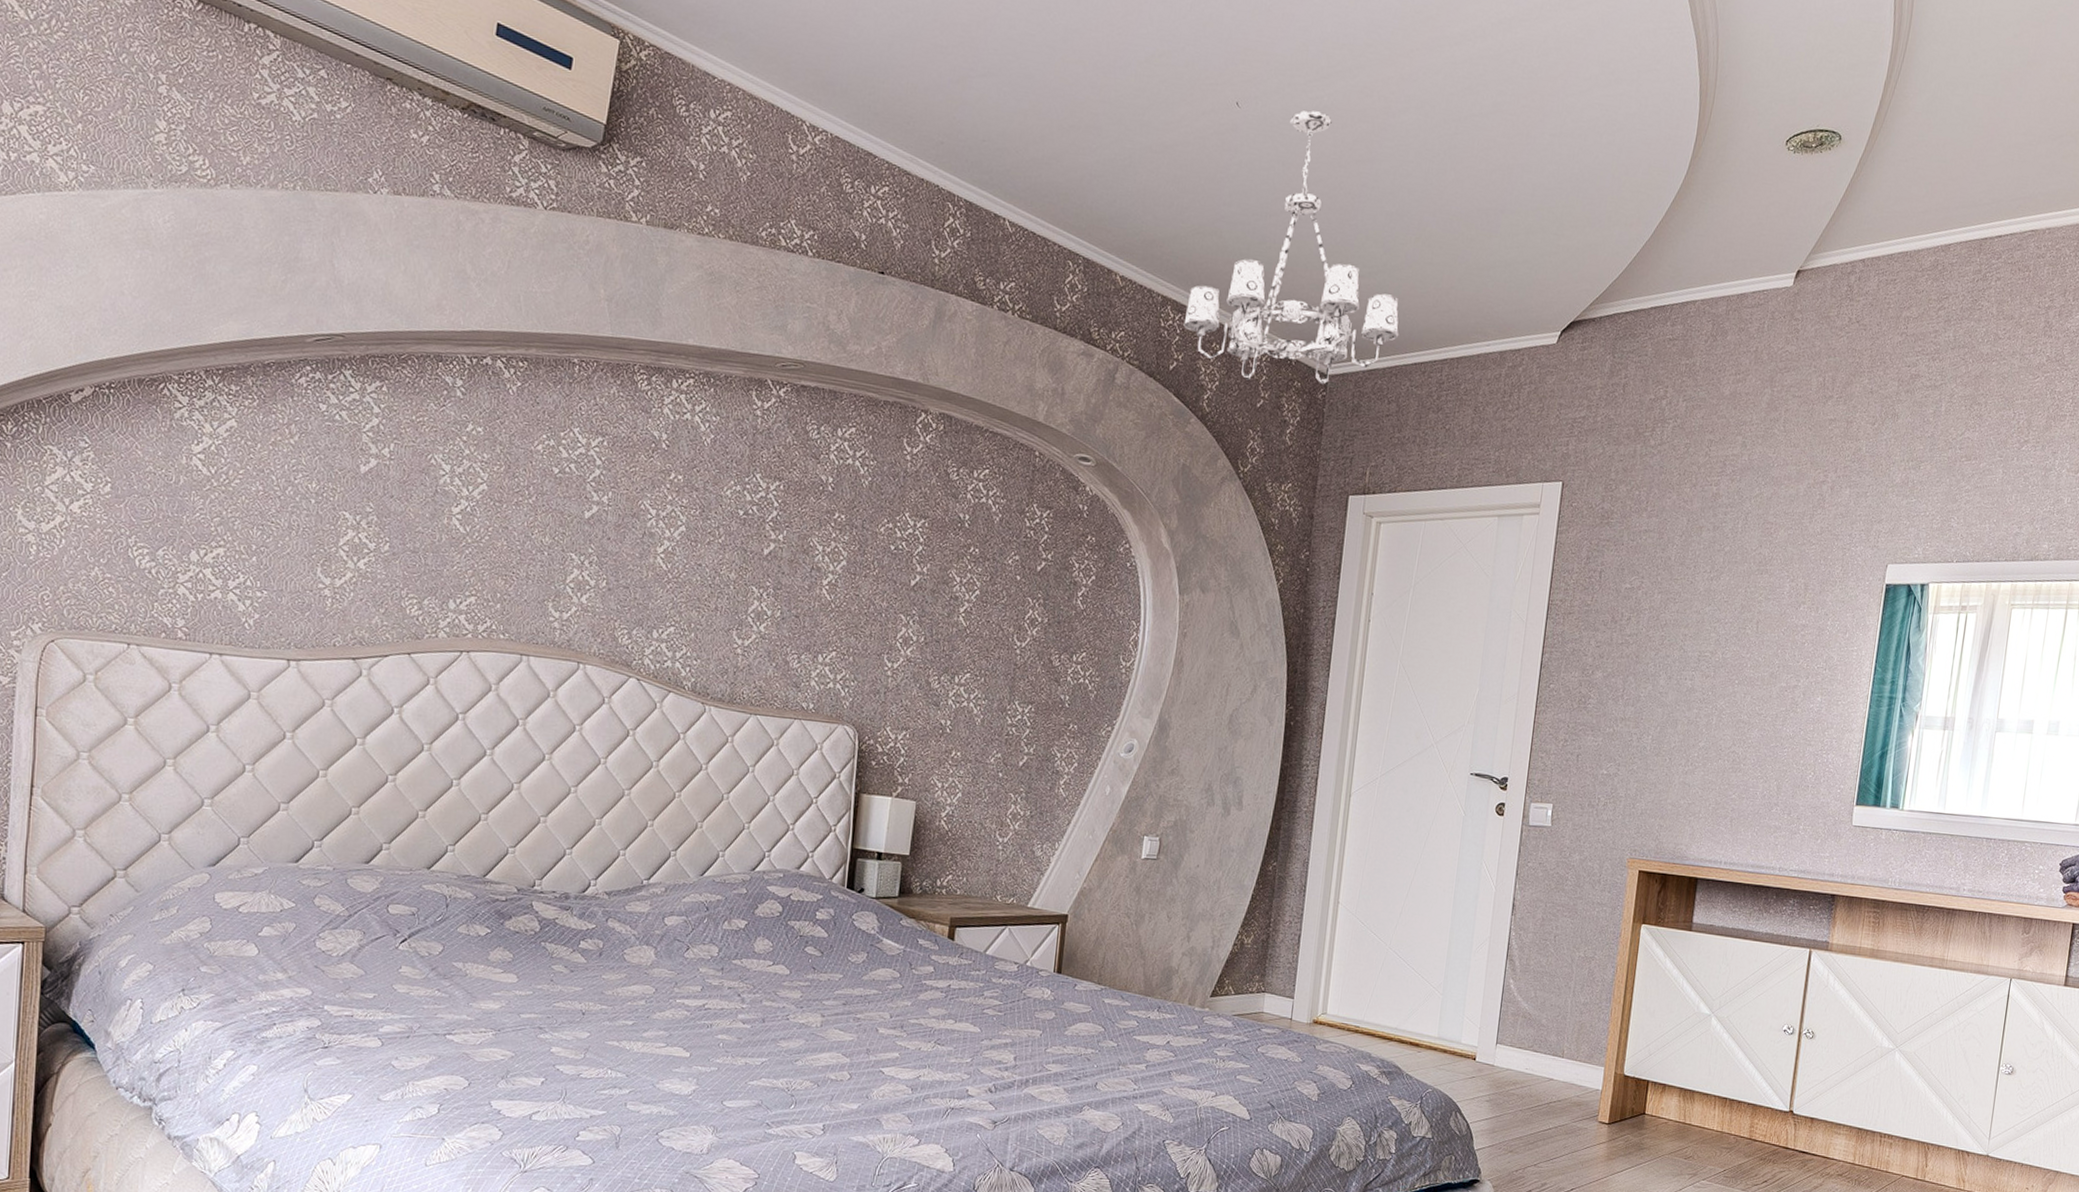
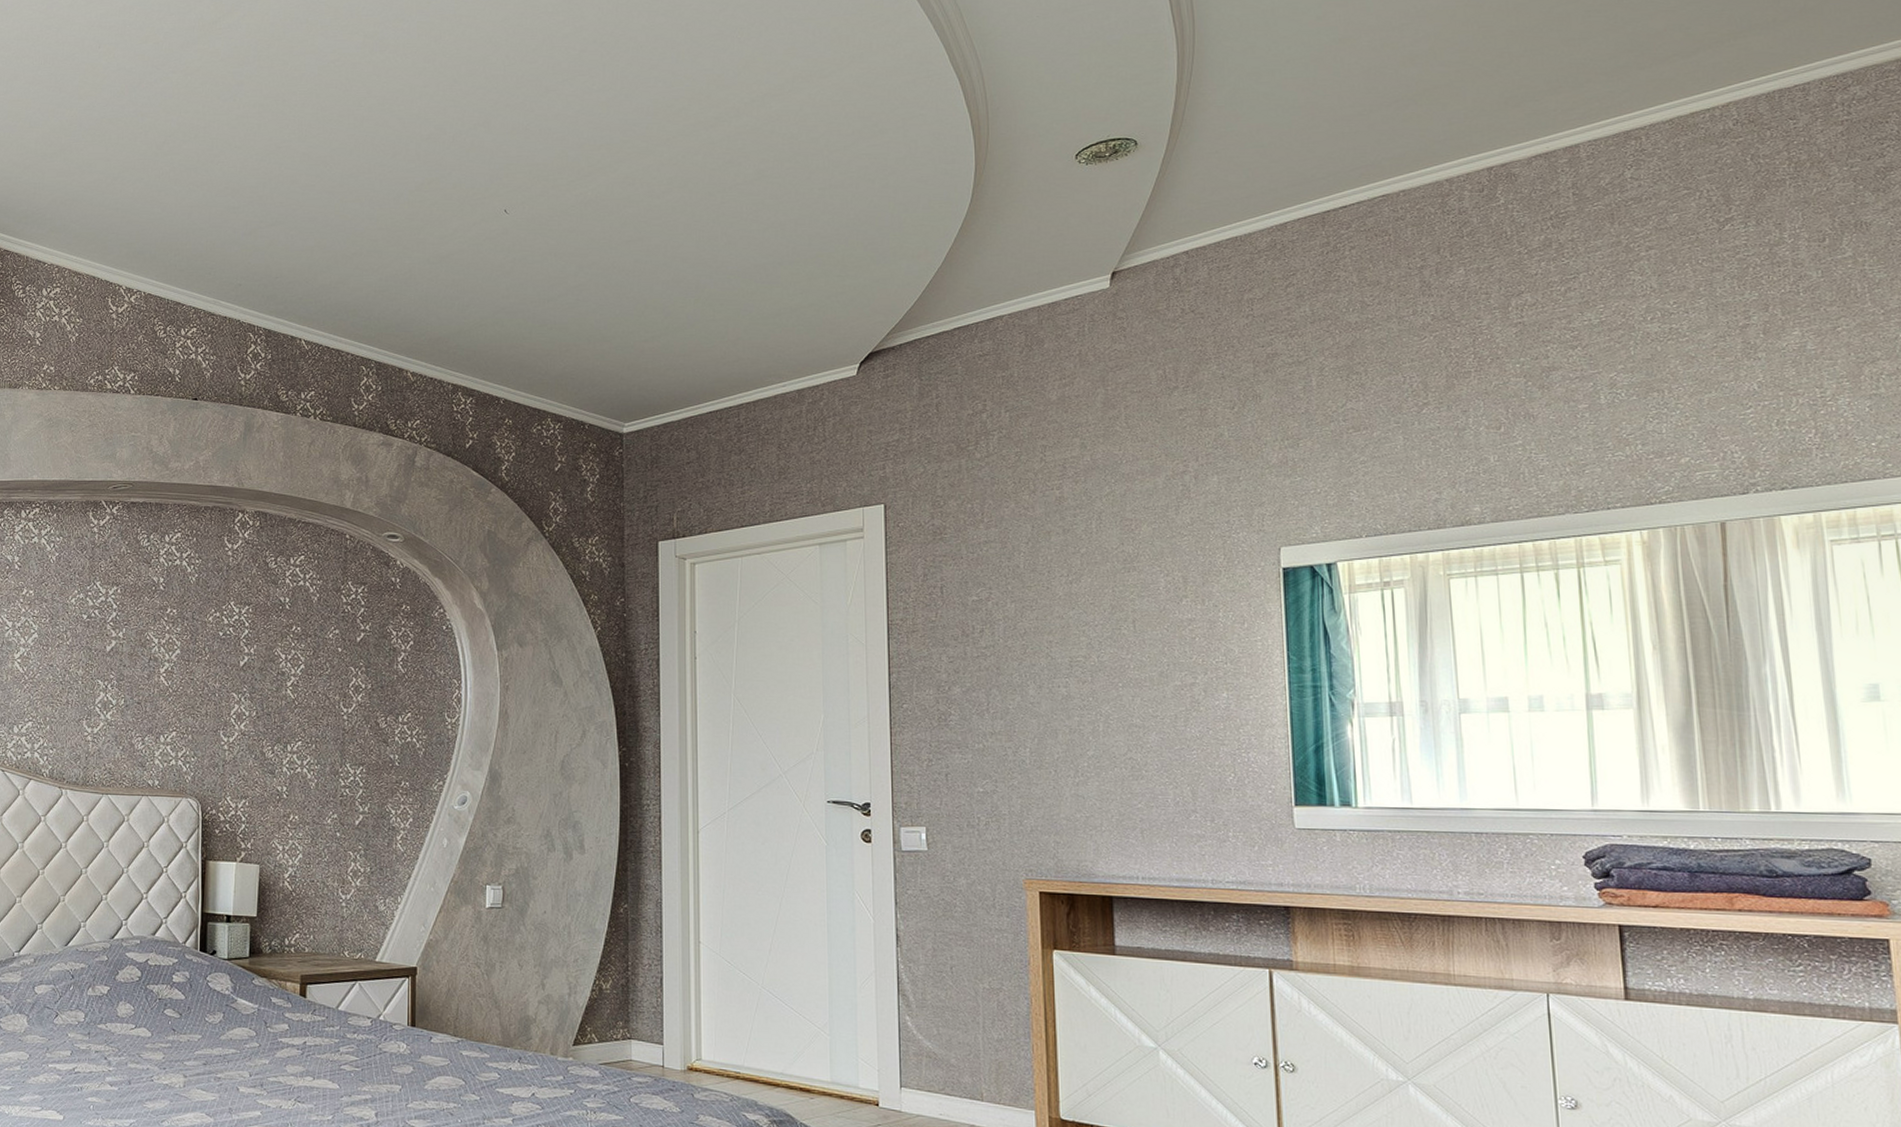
chandelier: present [1183,110,1399,385] -> none [475,205,690,448]

